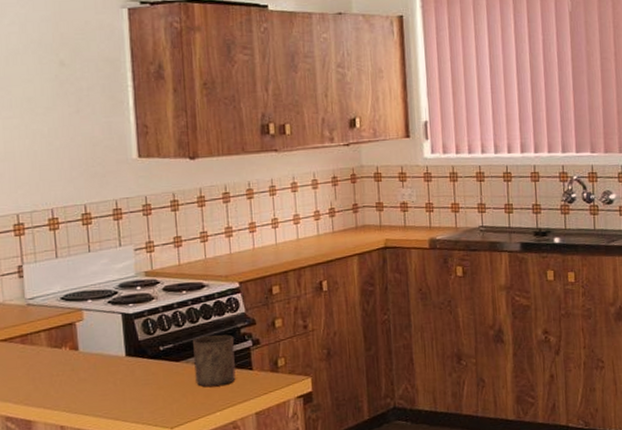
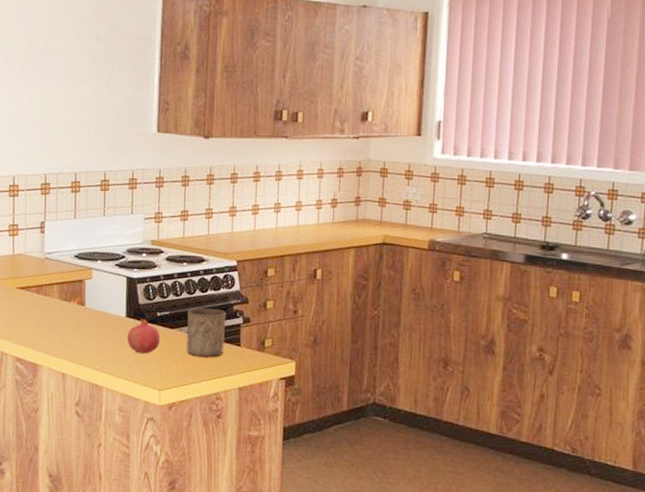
fruit: none [130,355,167,393] -> present [127,318,161,354]

